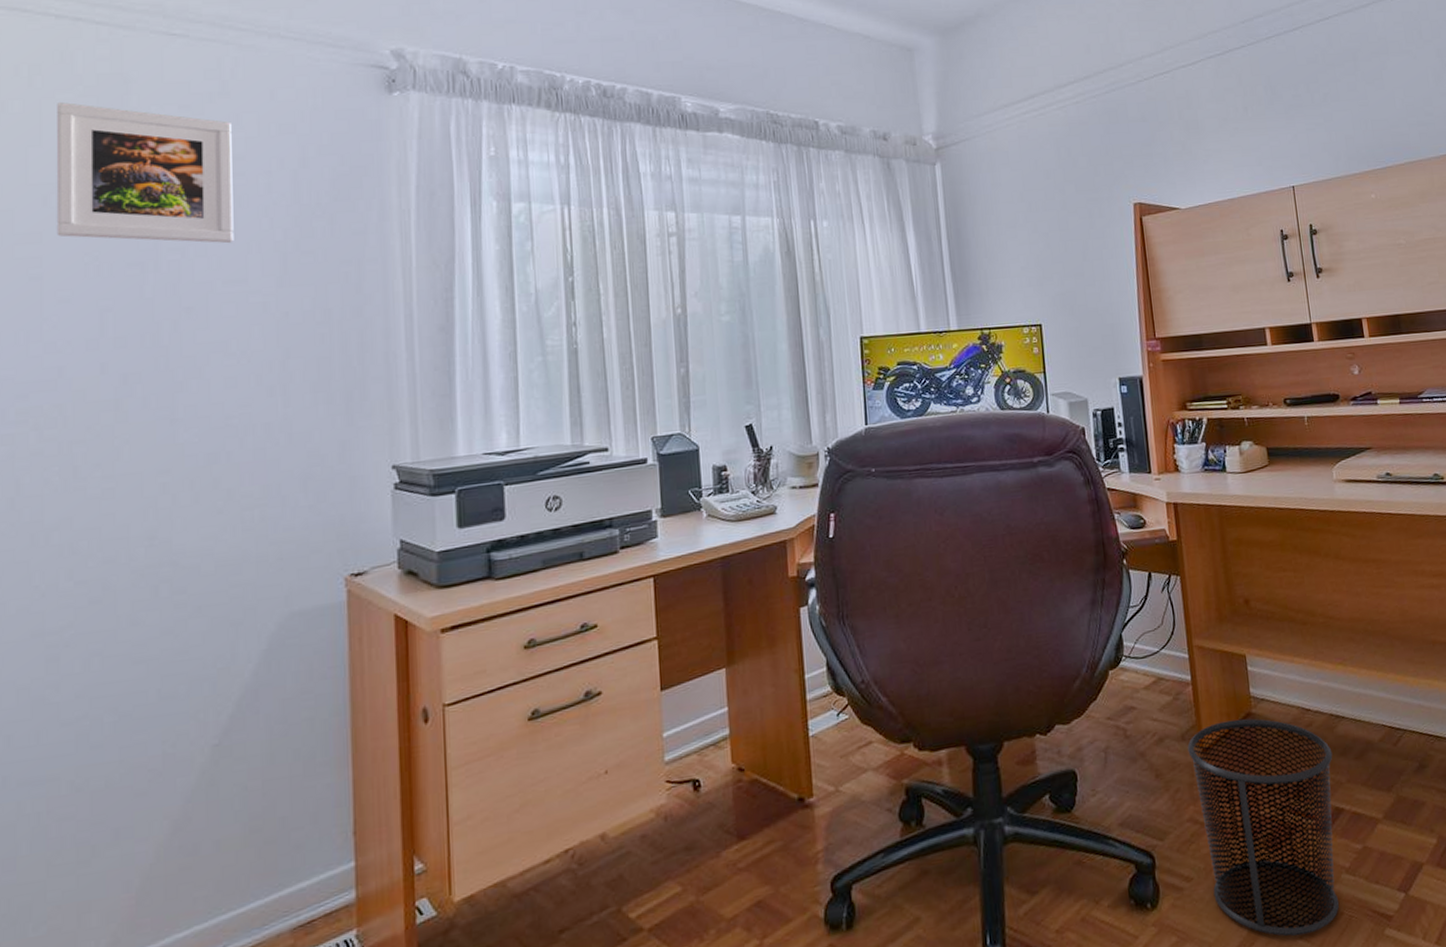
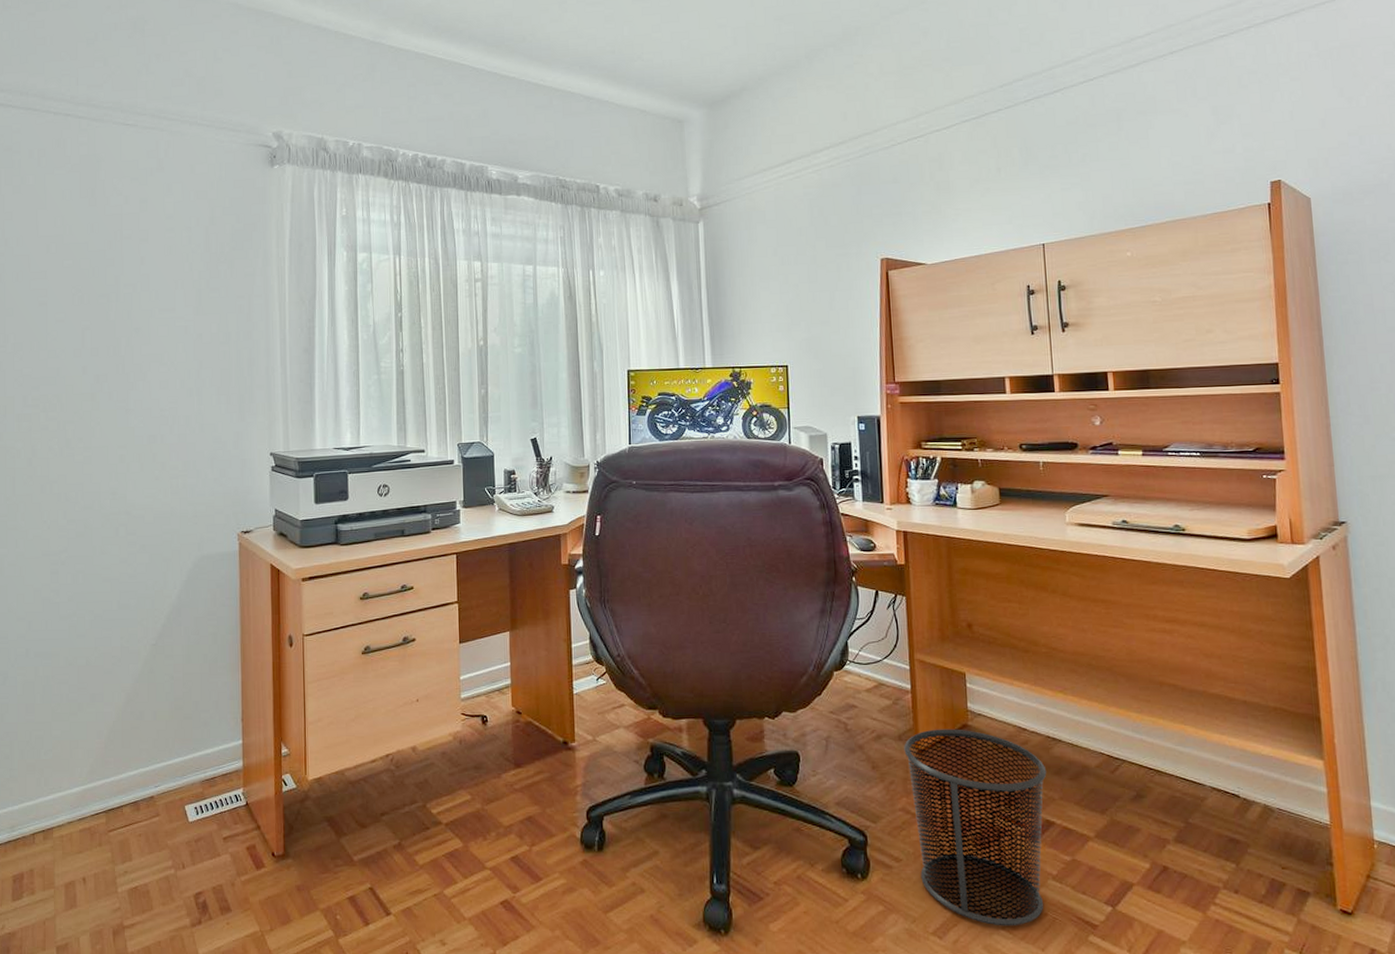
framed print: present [56,102,234,244] -> none [55,177,166,282]

